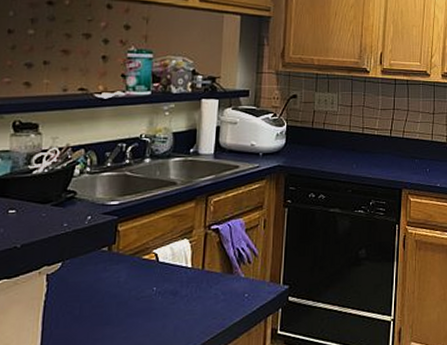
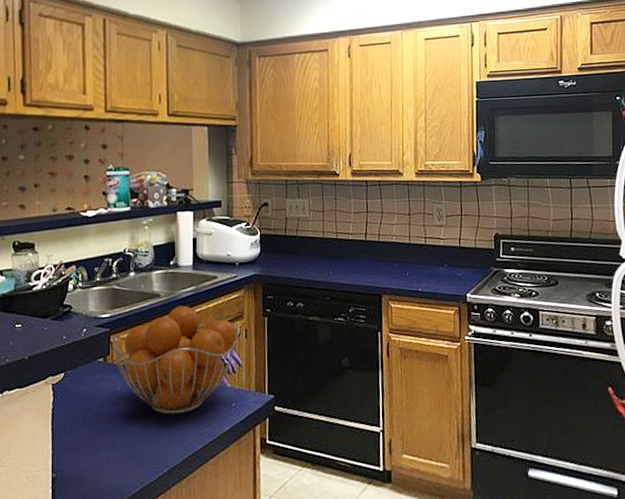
fruit basket: none [118,194,258,306] -> present [111,305,240,415]

